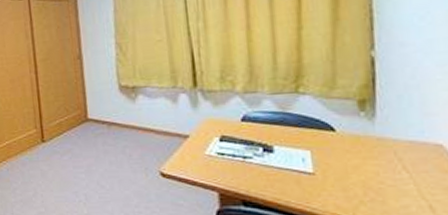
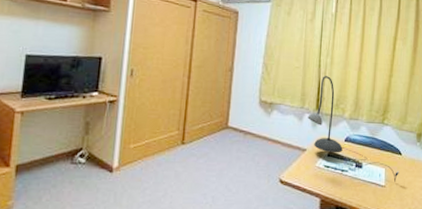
desk lamp: none [183,44,335,167] -> present [307,76,399,182]

